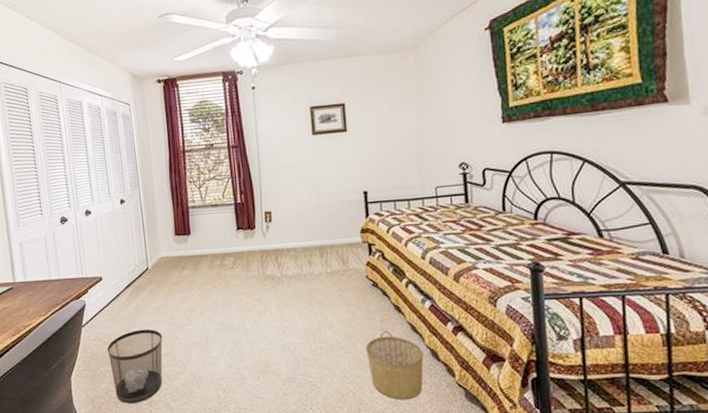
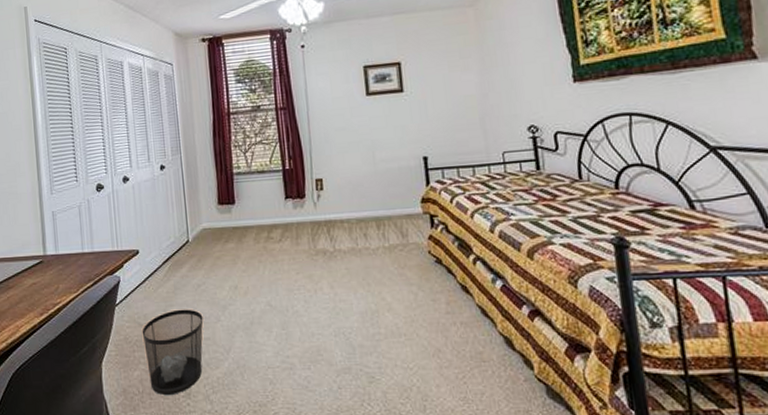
basket: present [365,331,424,400] -> none [430,314,497,397]

